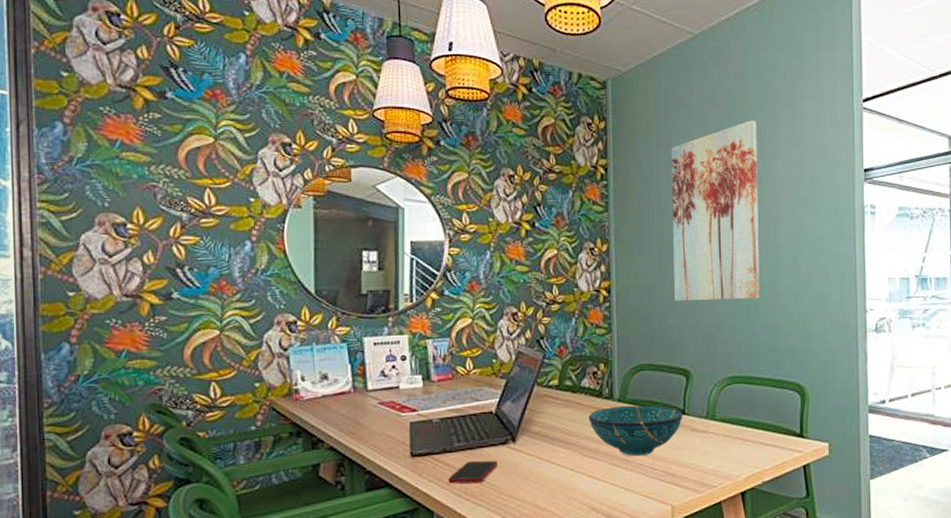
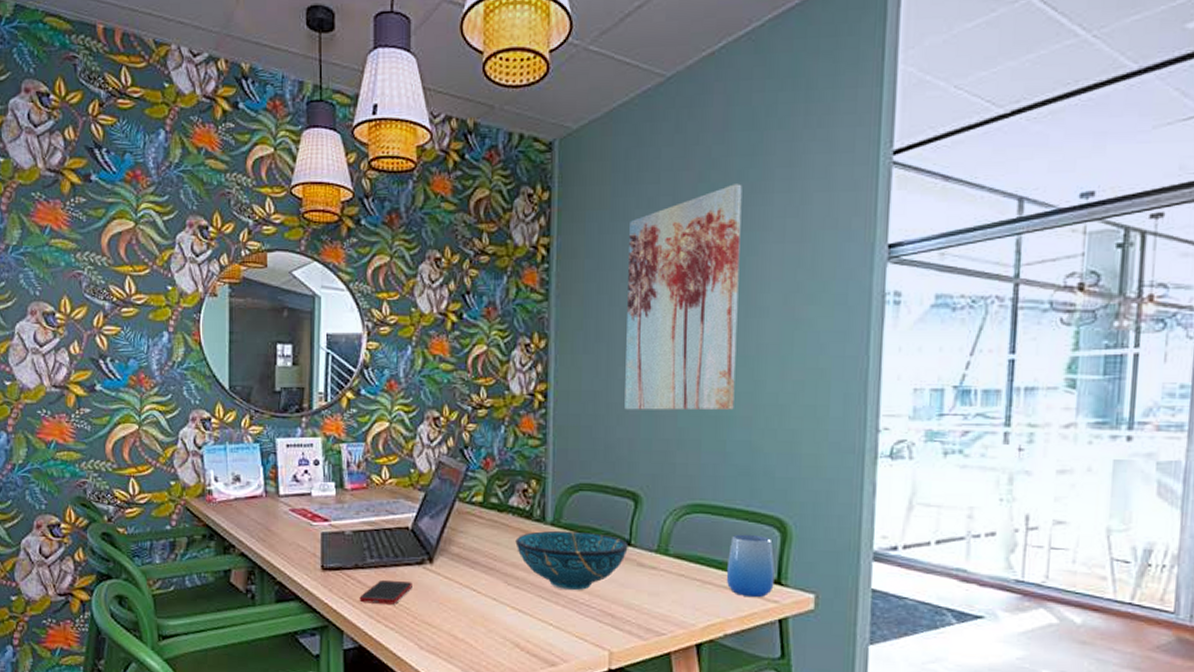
cup: none [761,398,798,450] -> present [726,534,775,598]

